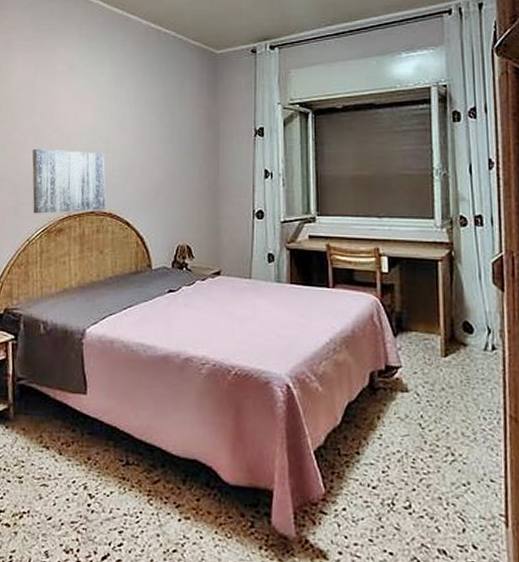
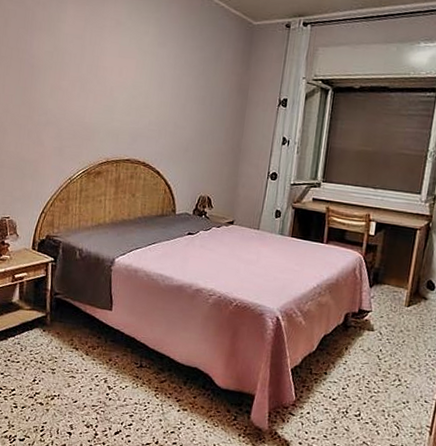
wall art: present [32,149,106,214] -> none [75,97,143,159]

